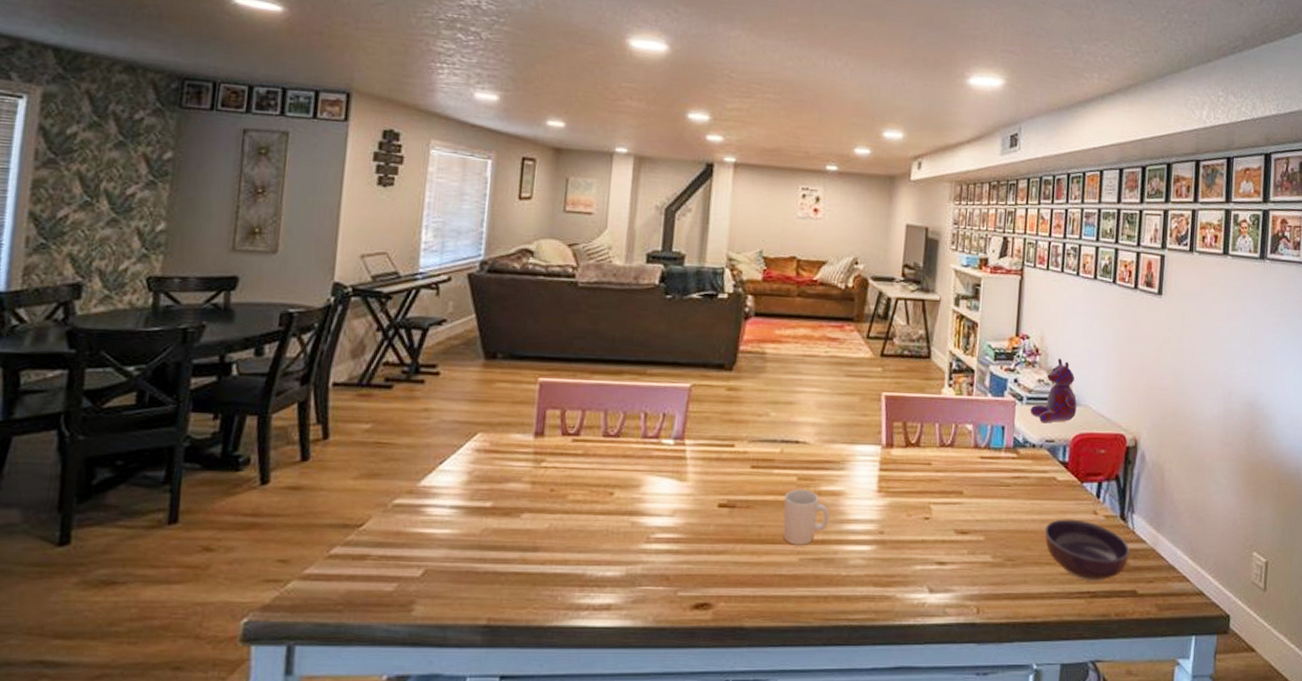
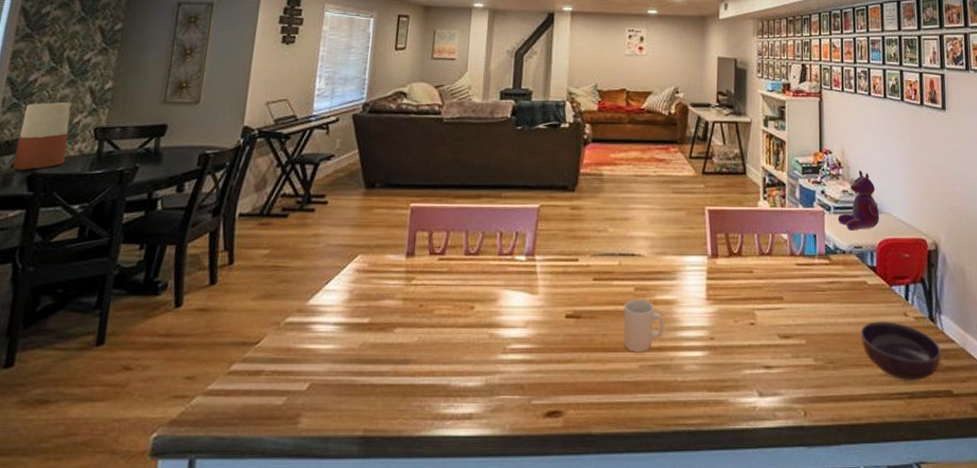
vase: none [45,244,116,325] -> present [12,101,72,171]

